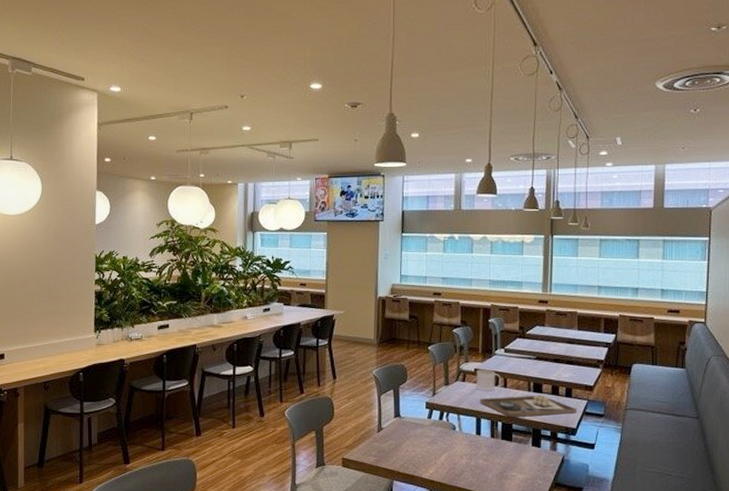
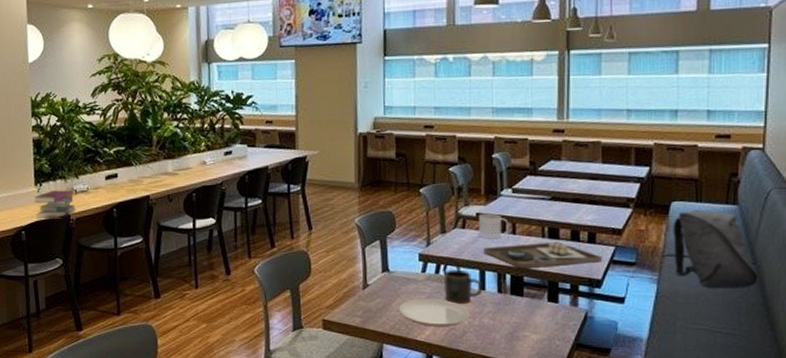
books: none [92,337,130,363] -> present [33,190,76,219]
plate: none [407,441,467,467] -> present [398,298,470,328]
mug: none [446,417,478,447] -> present [443,269,482,304]
backpack: none [634,371,701,438] -> present [673,209,758,289]

